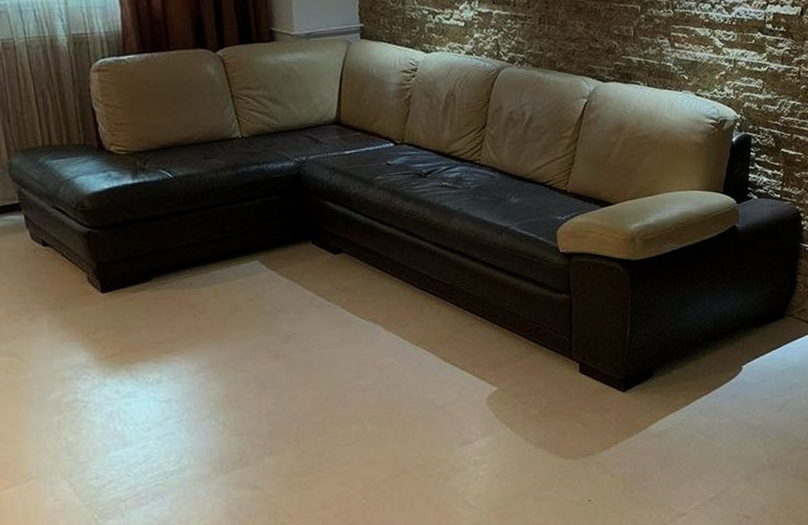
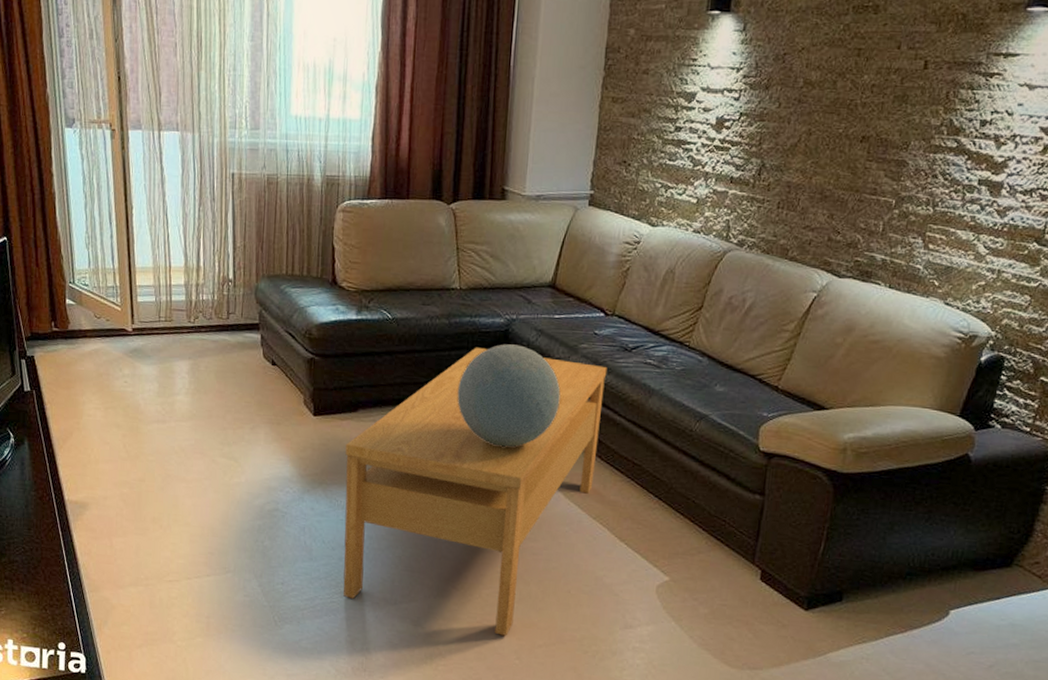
coffee table: none [144,194,411,479] -> present [343,347,607,636]
decorative orb: none [256,186,365,291] -> present [457,344,561,447]

